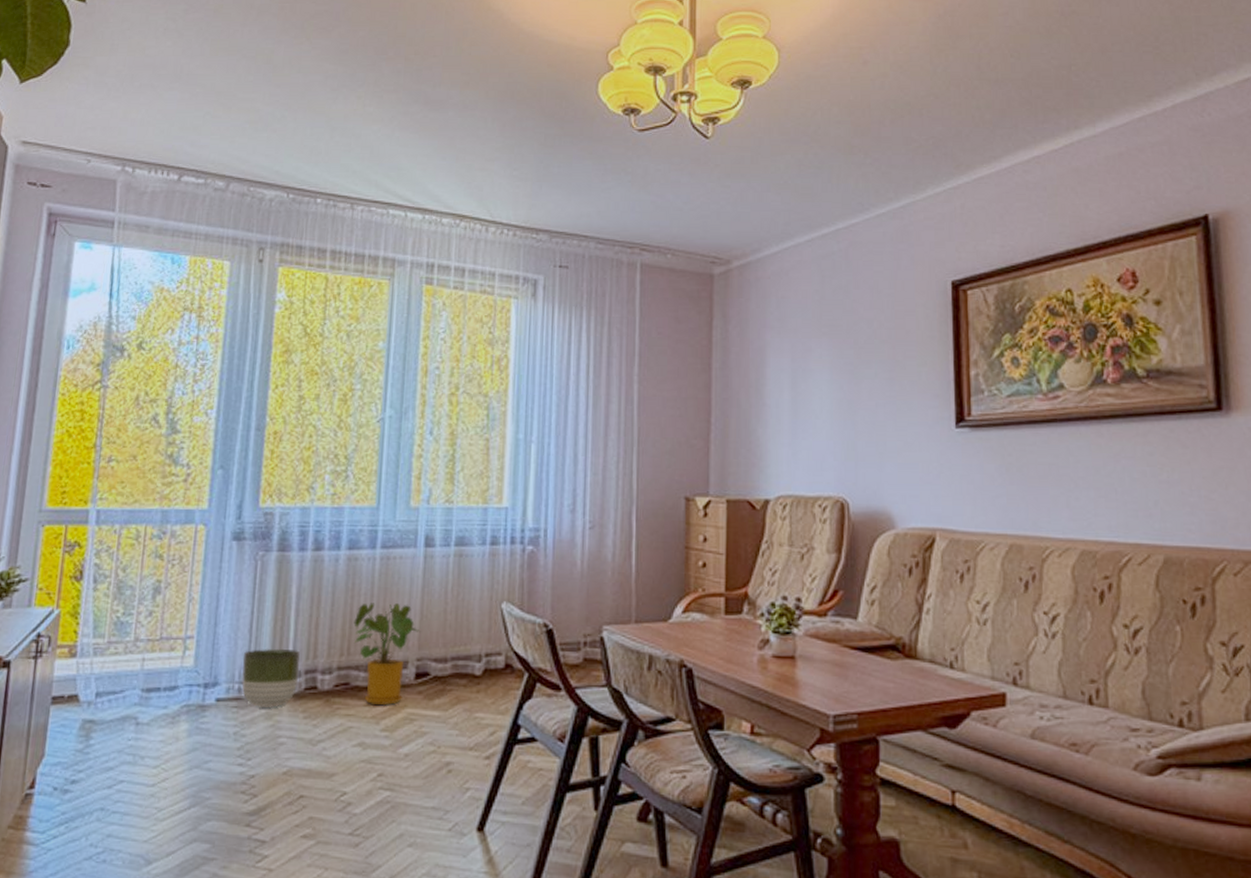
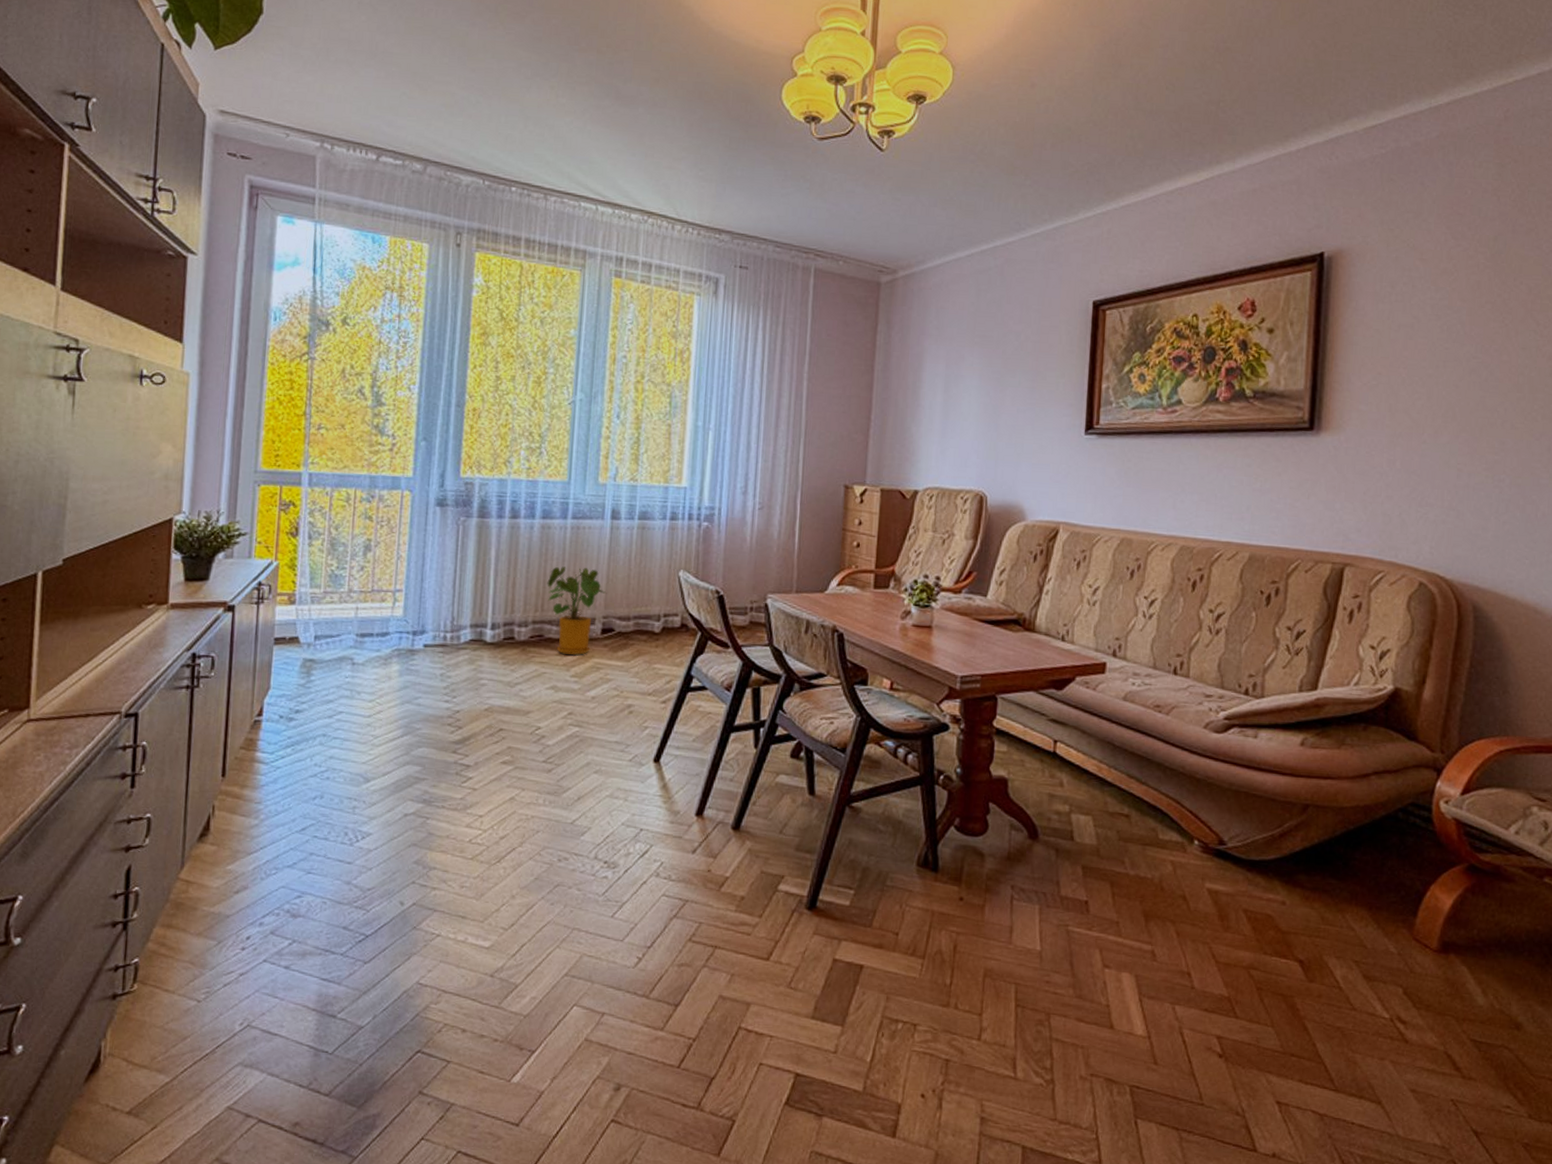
planter: present [241,649,300,709] -> none [447,603,499,654]

